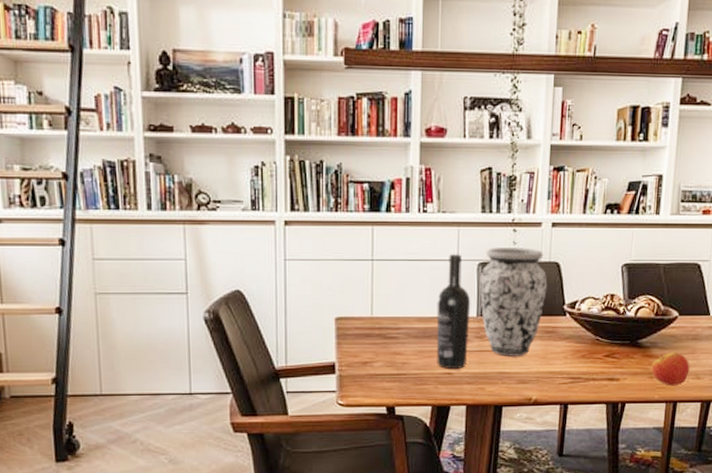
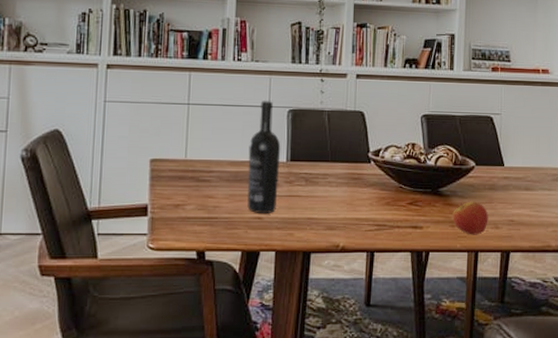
vase: present [479,248,548,357] -> none [289,96,353,202]

